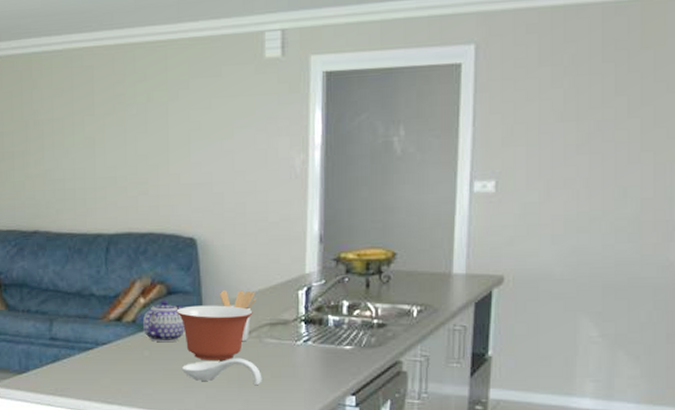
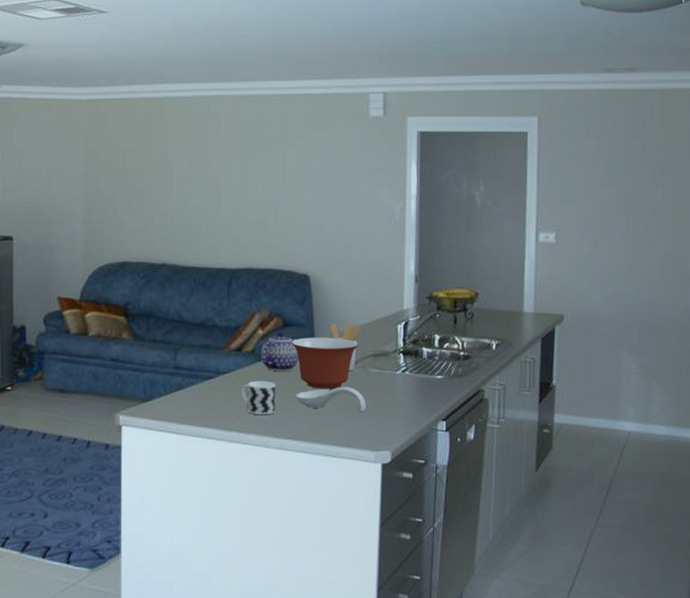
cup: none [122,352,160,388] -> present [241,380,276,415]

